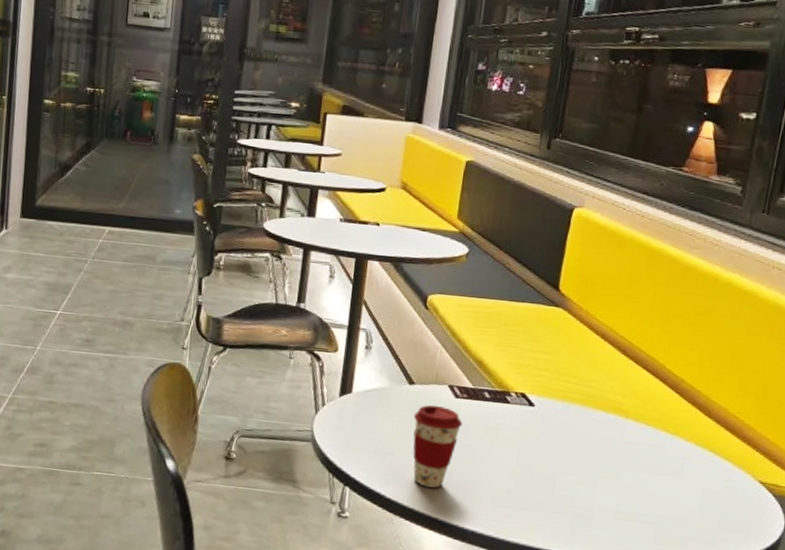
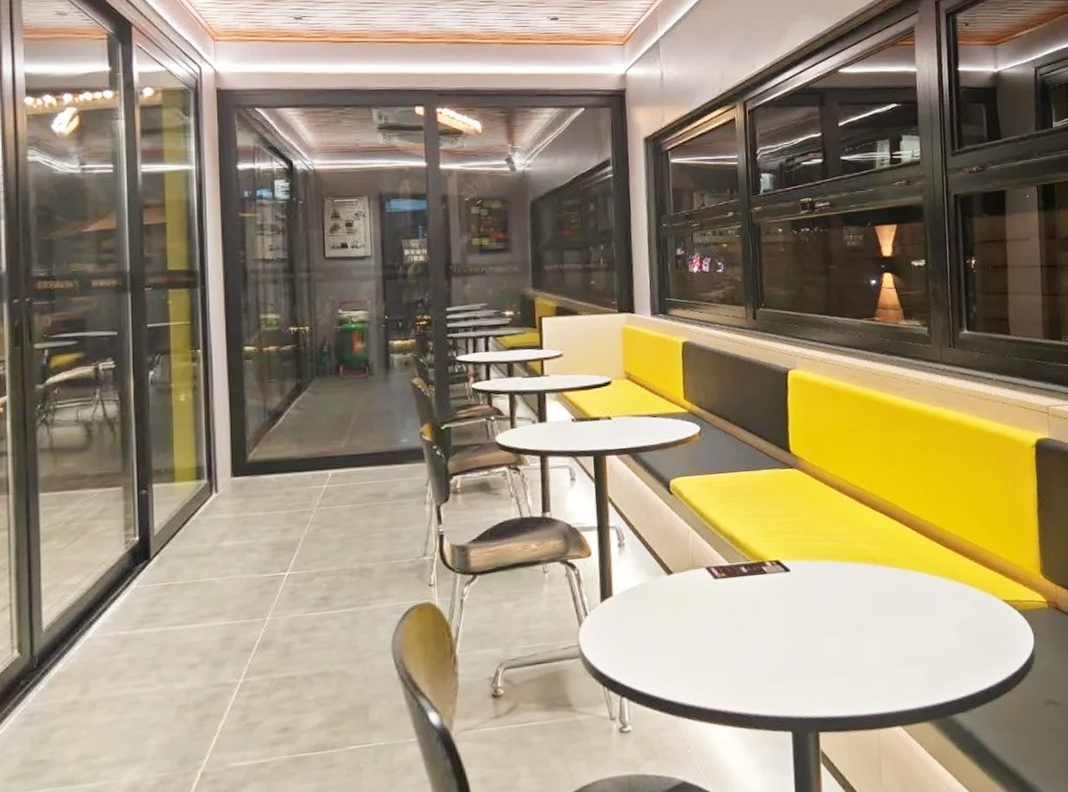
coffee cup: present [413,405,463,489] -> none [678,590,726,679]

